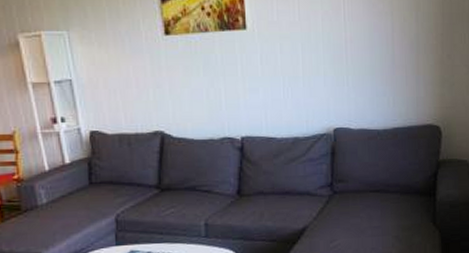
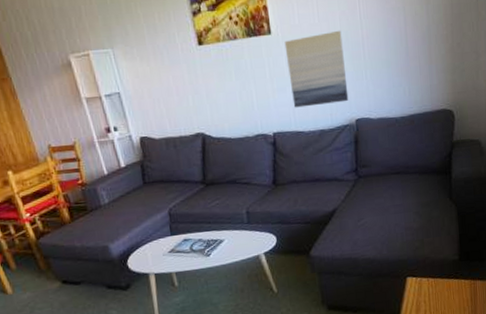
wall art: none [260,31,327,111] -> present [284,30,349,108]

